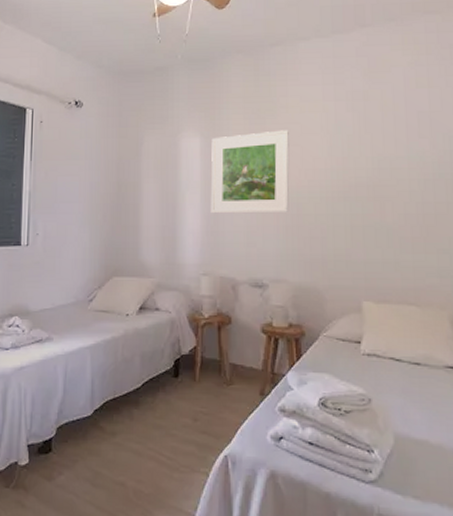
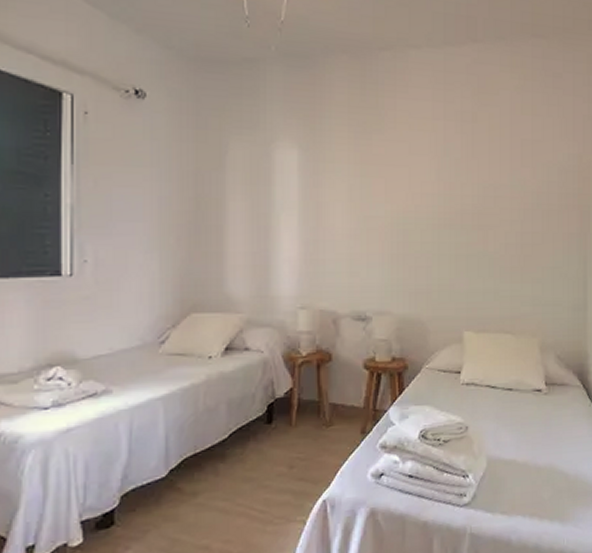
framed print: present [210,130,290,214] -> none [309,148,397,240]

